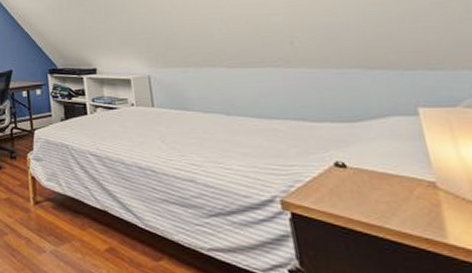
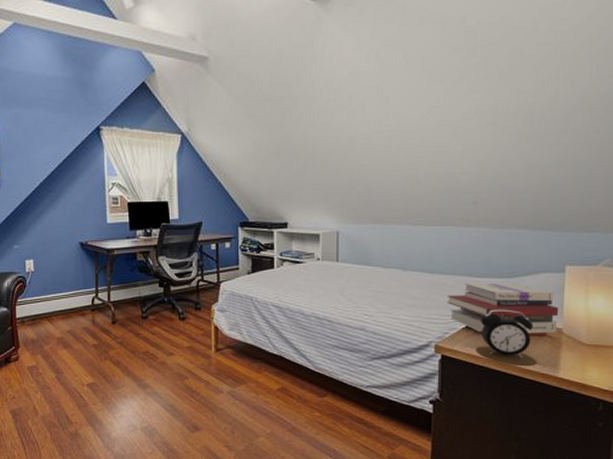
books: none [283,128,429,192] -> present [446,282,559,337]
alarm clock: none [329,158,416,230] -> present [475,309,537,367]

